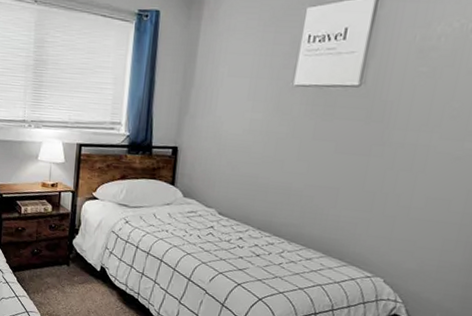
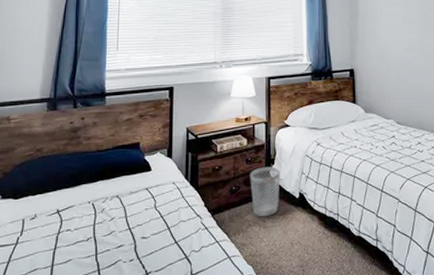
wastebasket: none [52,235,84,283] -> present [250,167,280,217]

